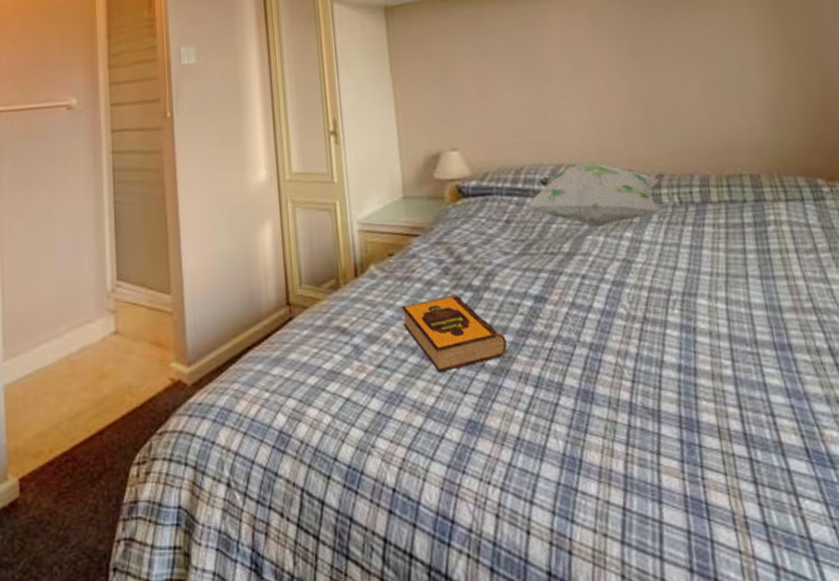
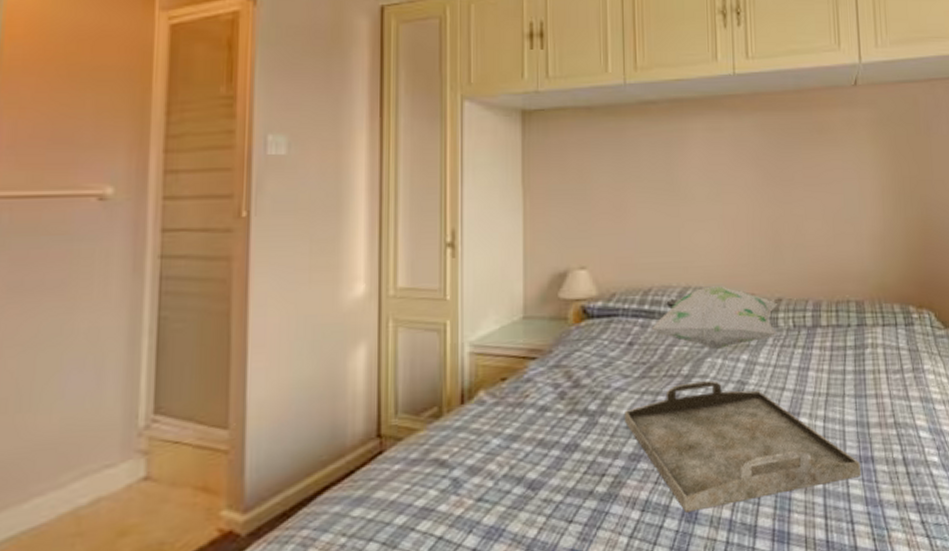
hardback book: present [402,294,507,373] -> none [511,420,617,503]
serving tray: none [508,258,777,392] -> present [625,381,861,513]

